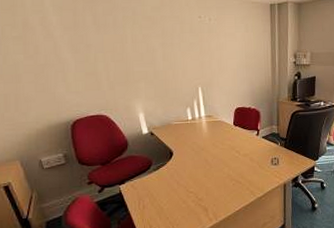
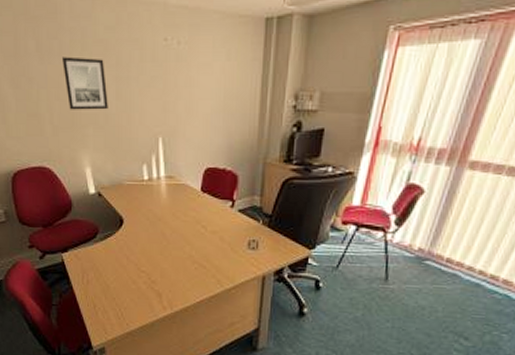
wall art: none [117,29,157,69] -> present [62,57,108,110]

